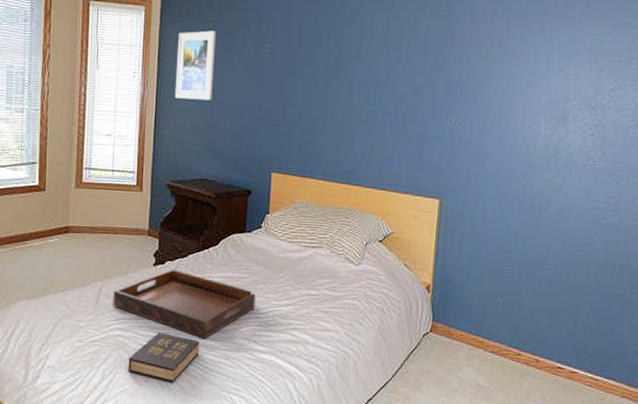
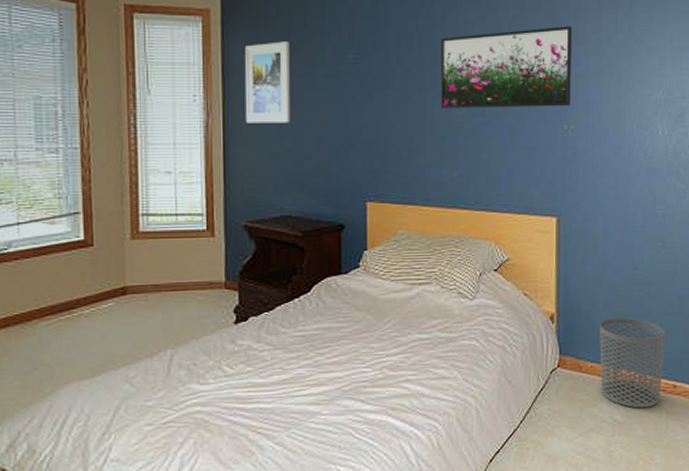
serving tray: present [113,269,256,340] -> none [187,325,359,405]
hardback book: present [128,332,200,383] -> none [212,402,296,461]
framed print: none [342,29,467,102] -> present [440,26,572,108]
waste bin: none [468,293,533,377] -> present [600,317,665,408]

